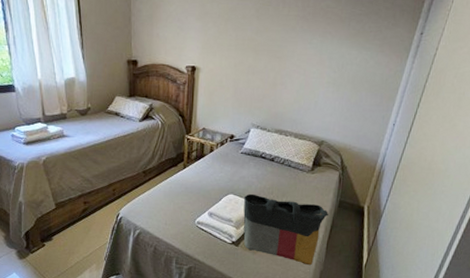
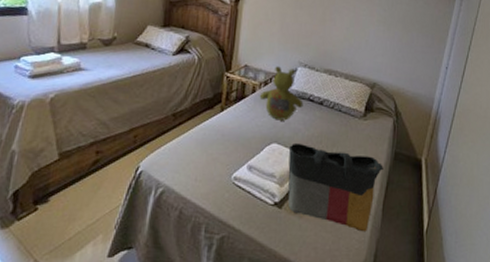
stuffed bear: none [217,128,256,175] -> present [259,66,304,121]

